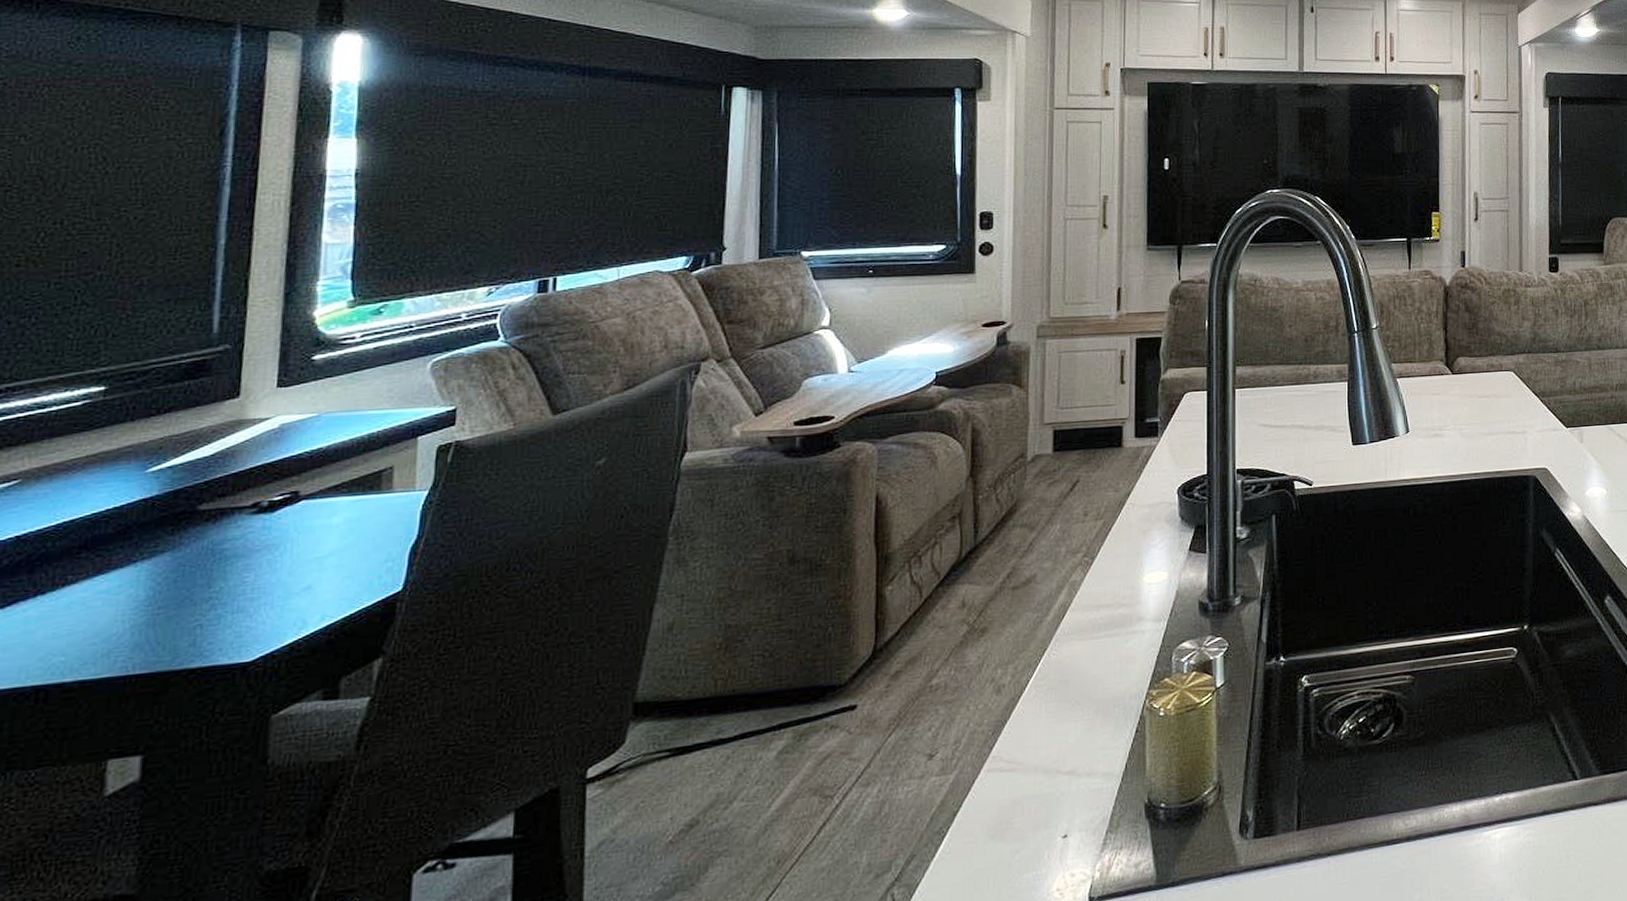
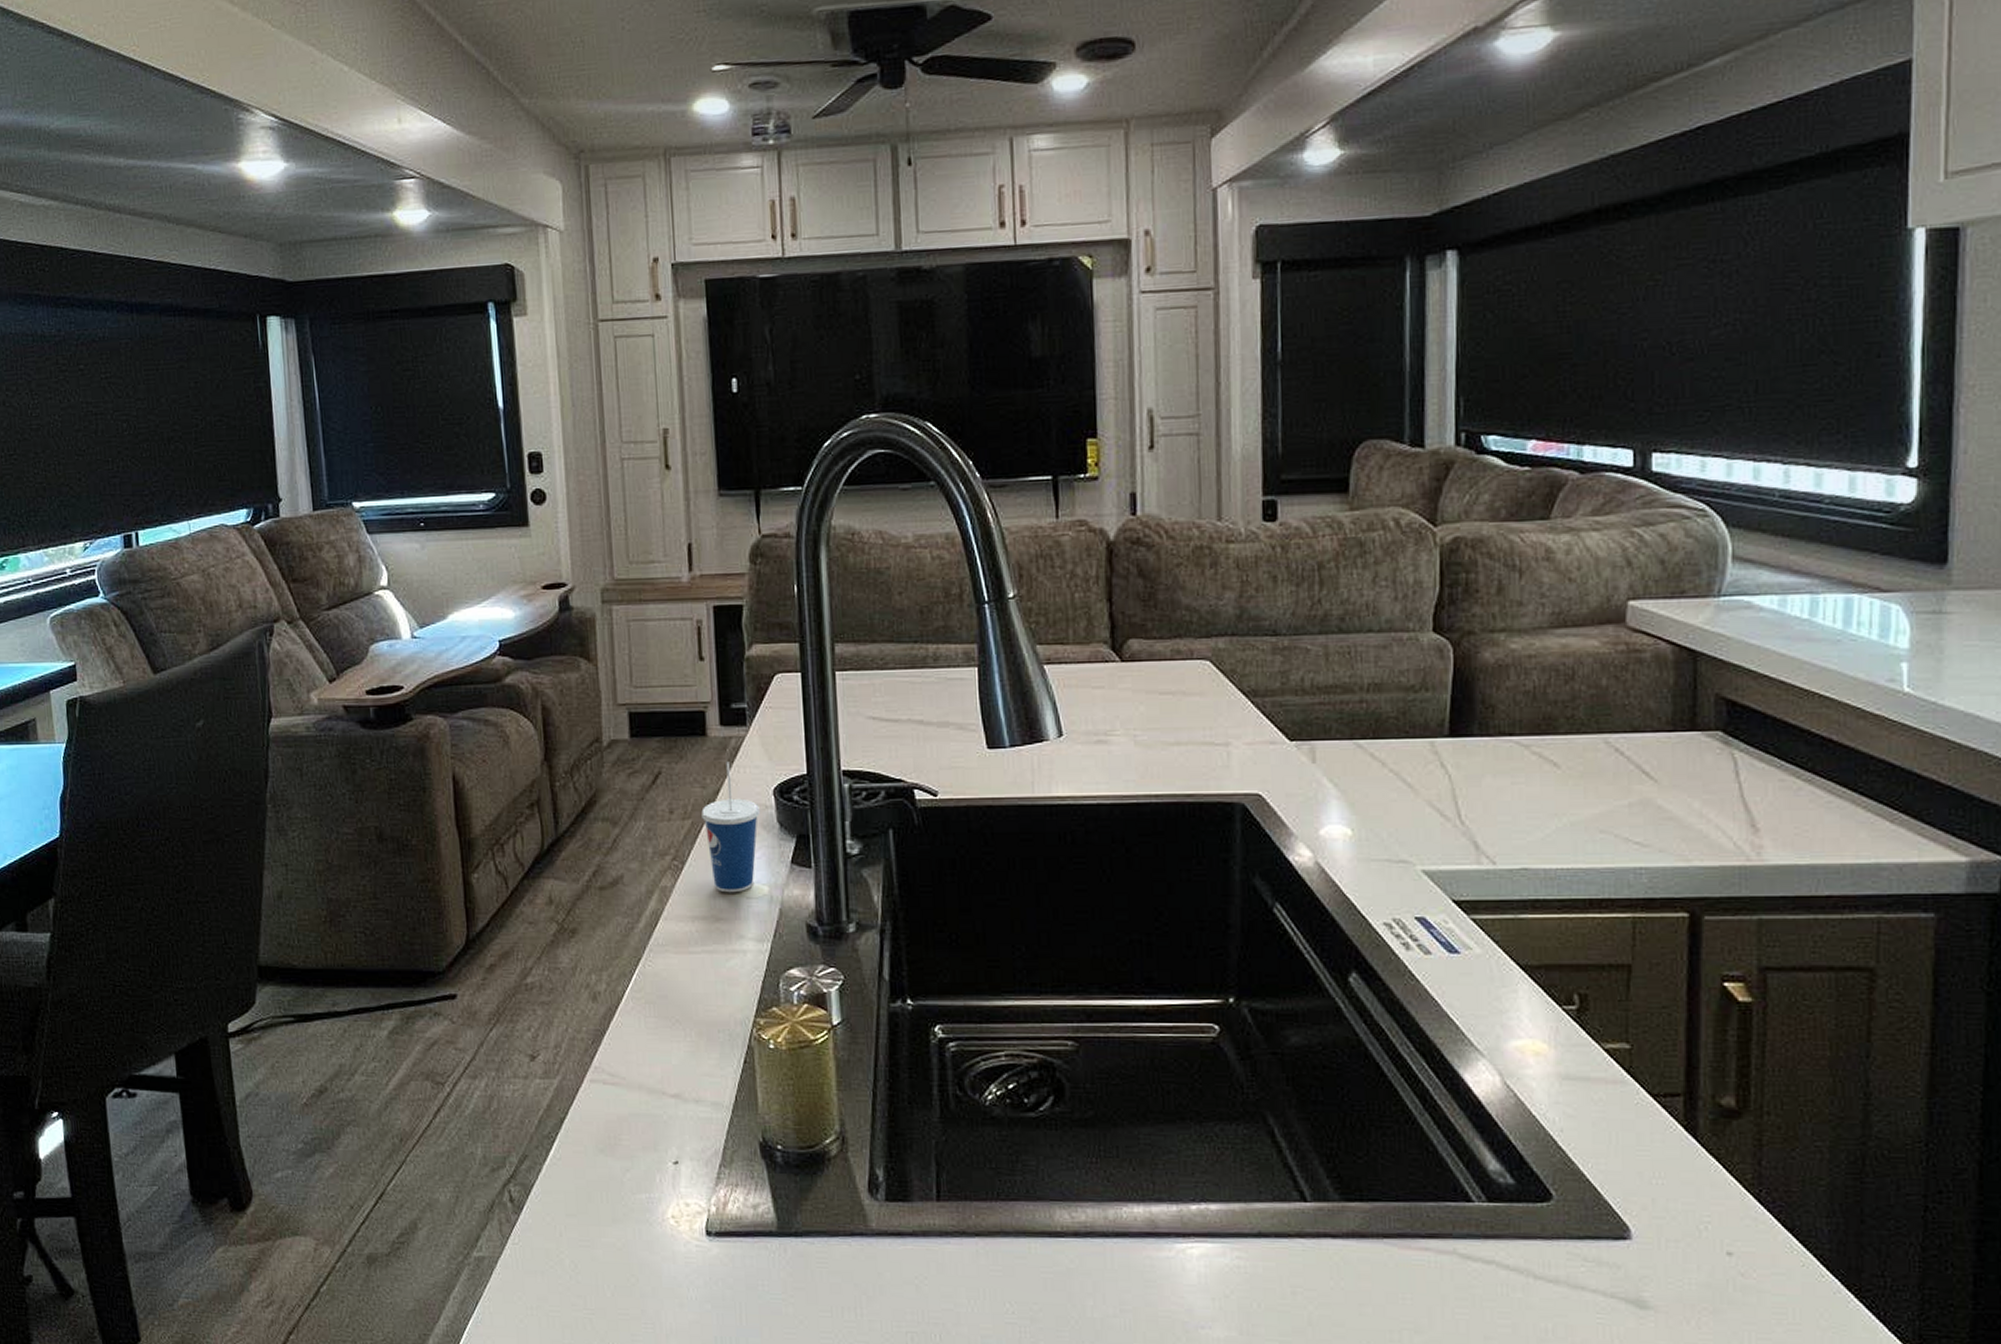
cup: none [1113,468,1166,582] -> present [701,761,761,893]

